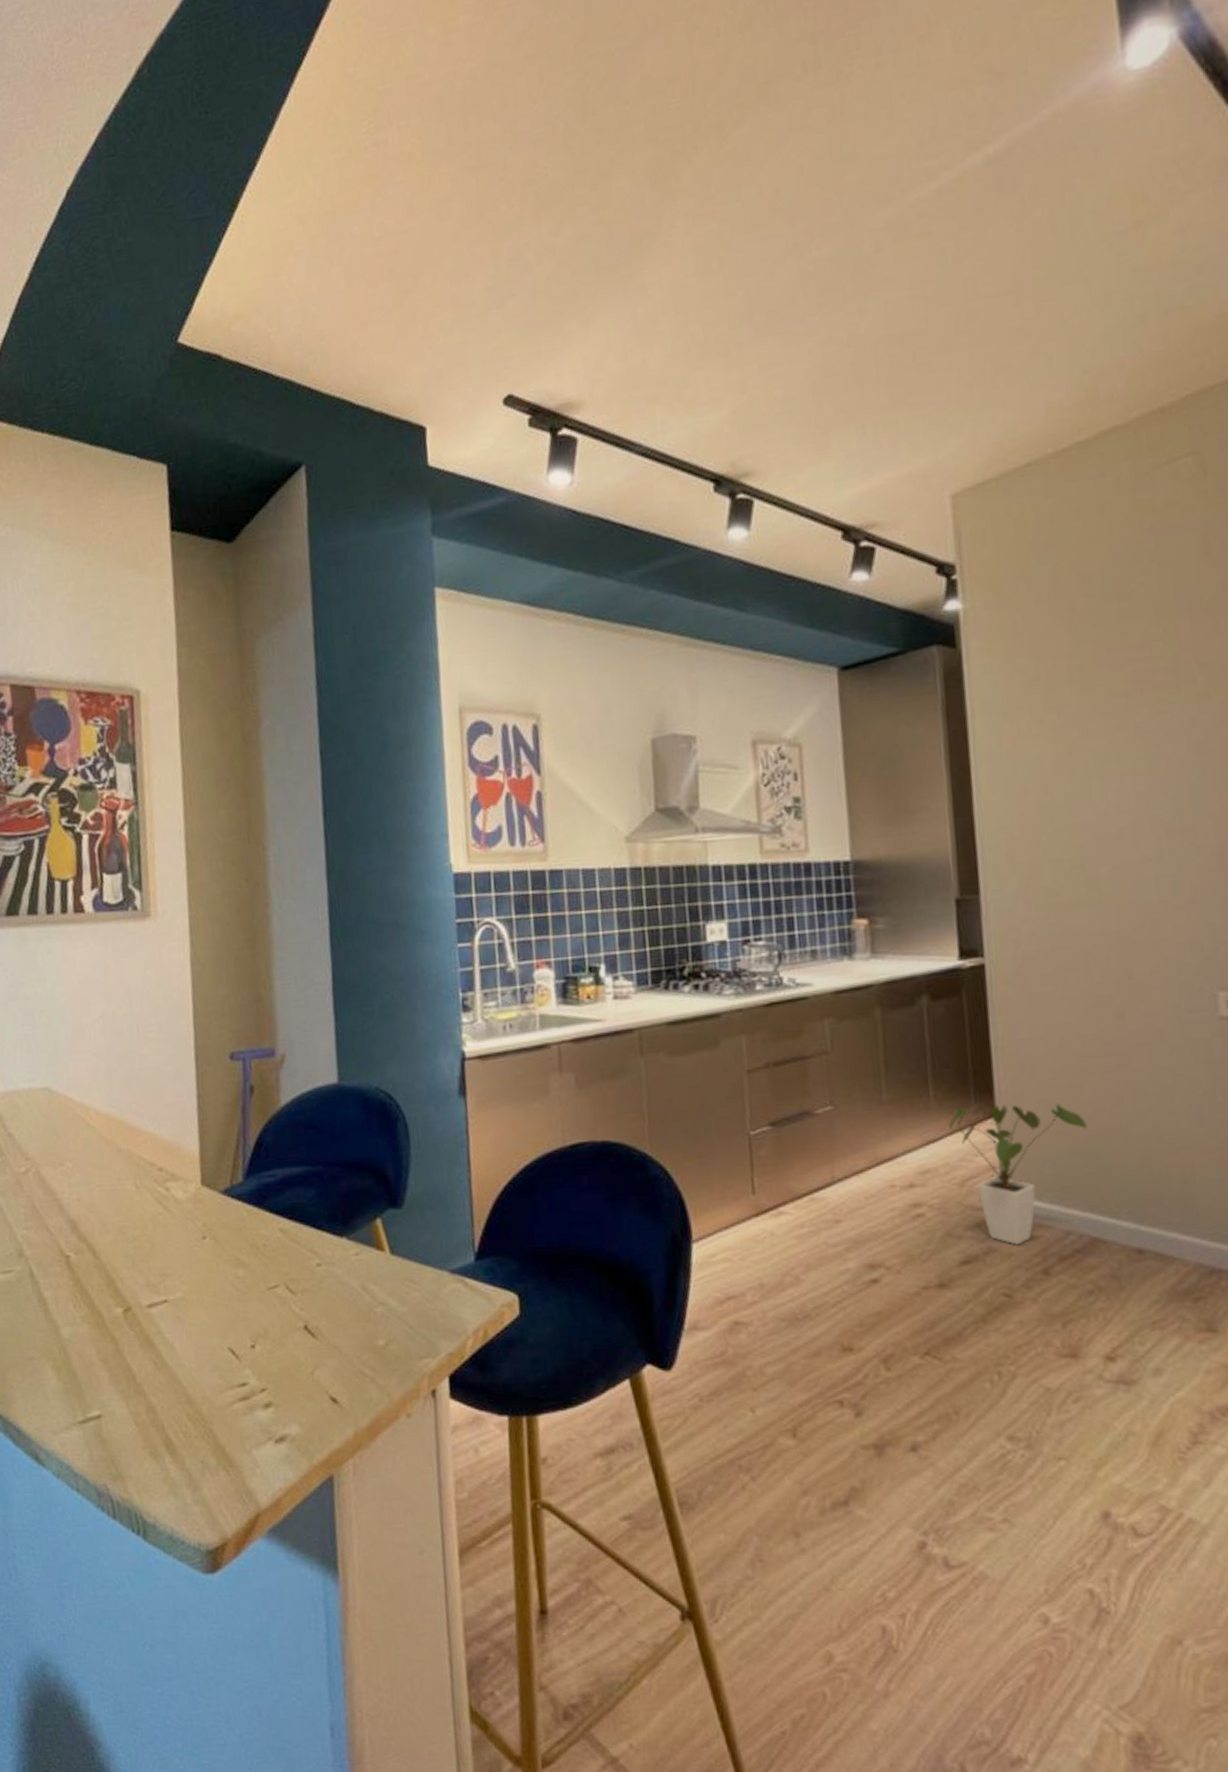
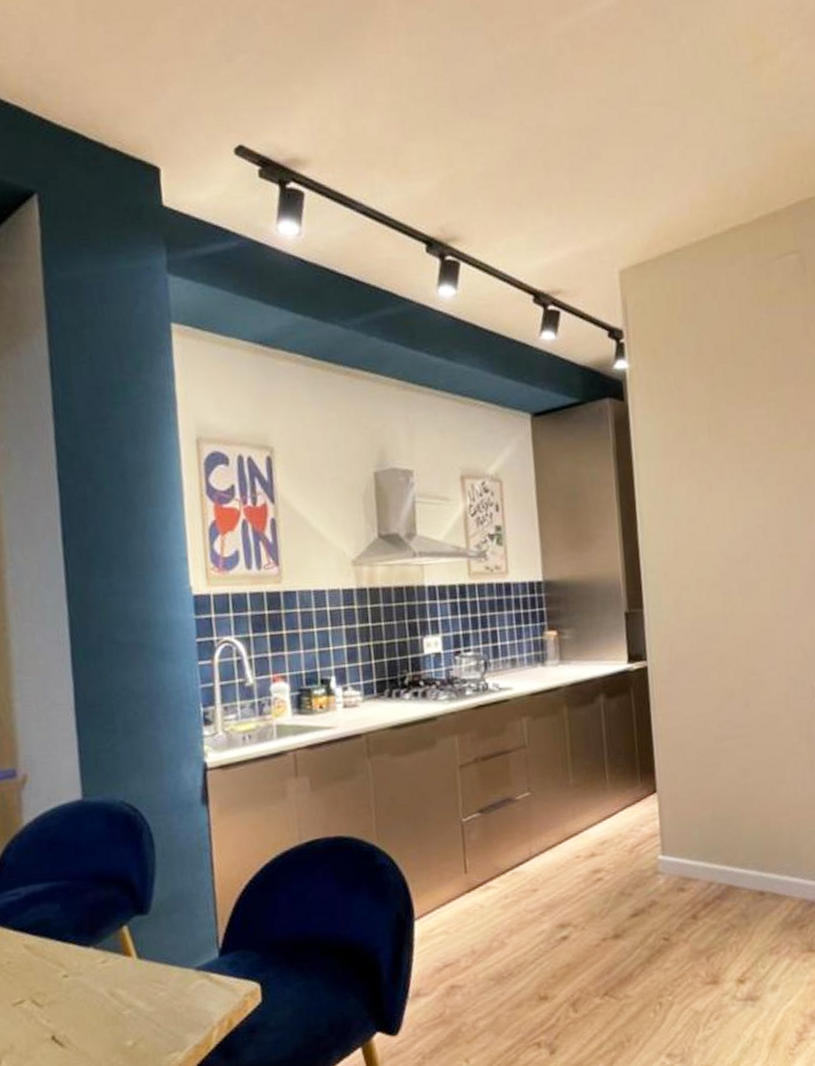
house plant: present [949,1103,1087,1245] -> none [621,778,724,897]

